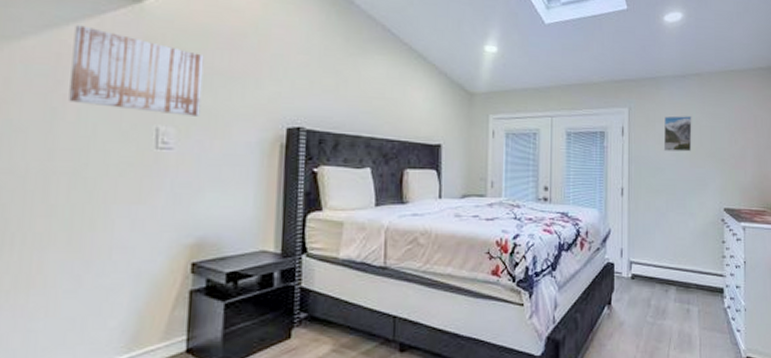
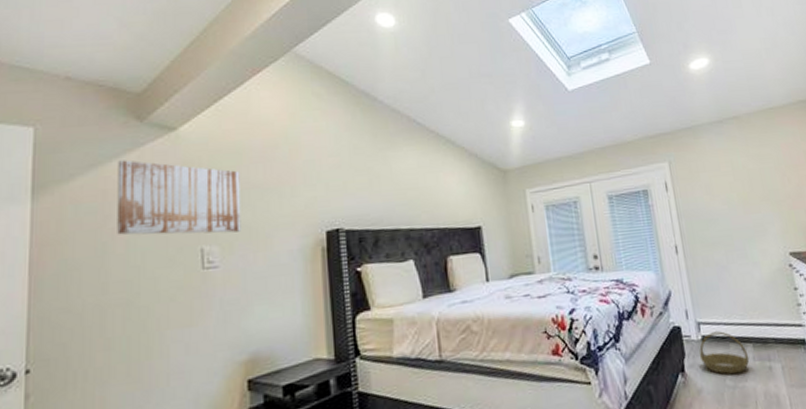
basket: none [628,272,671,312] -> present [699,331,750,375]
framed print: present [663,116,692,152] -> none [708,161,742,201]

